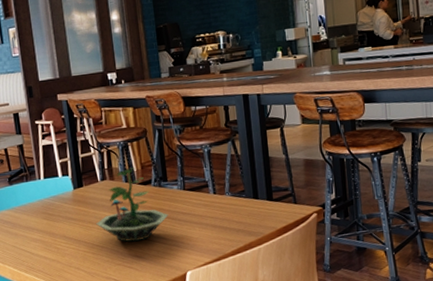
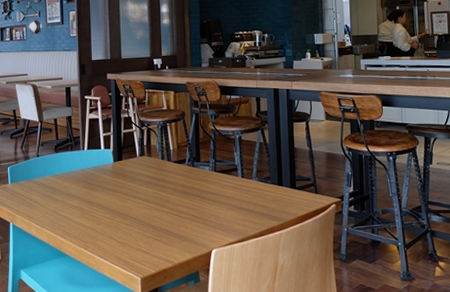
terrarium: present [96,168,169,242] -> none [132,147,199,217]

